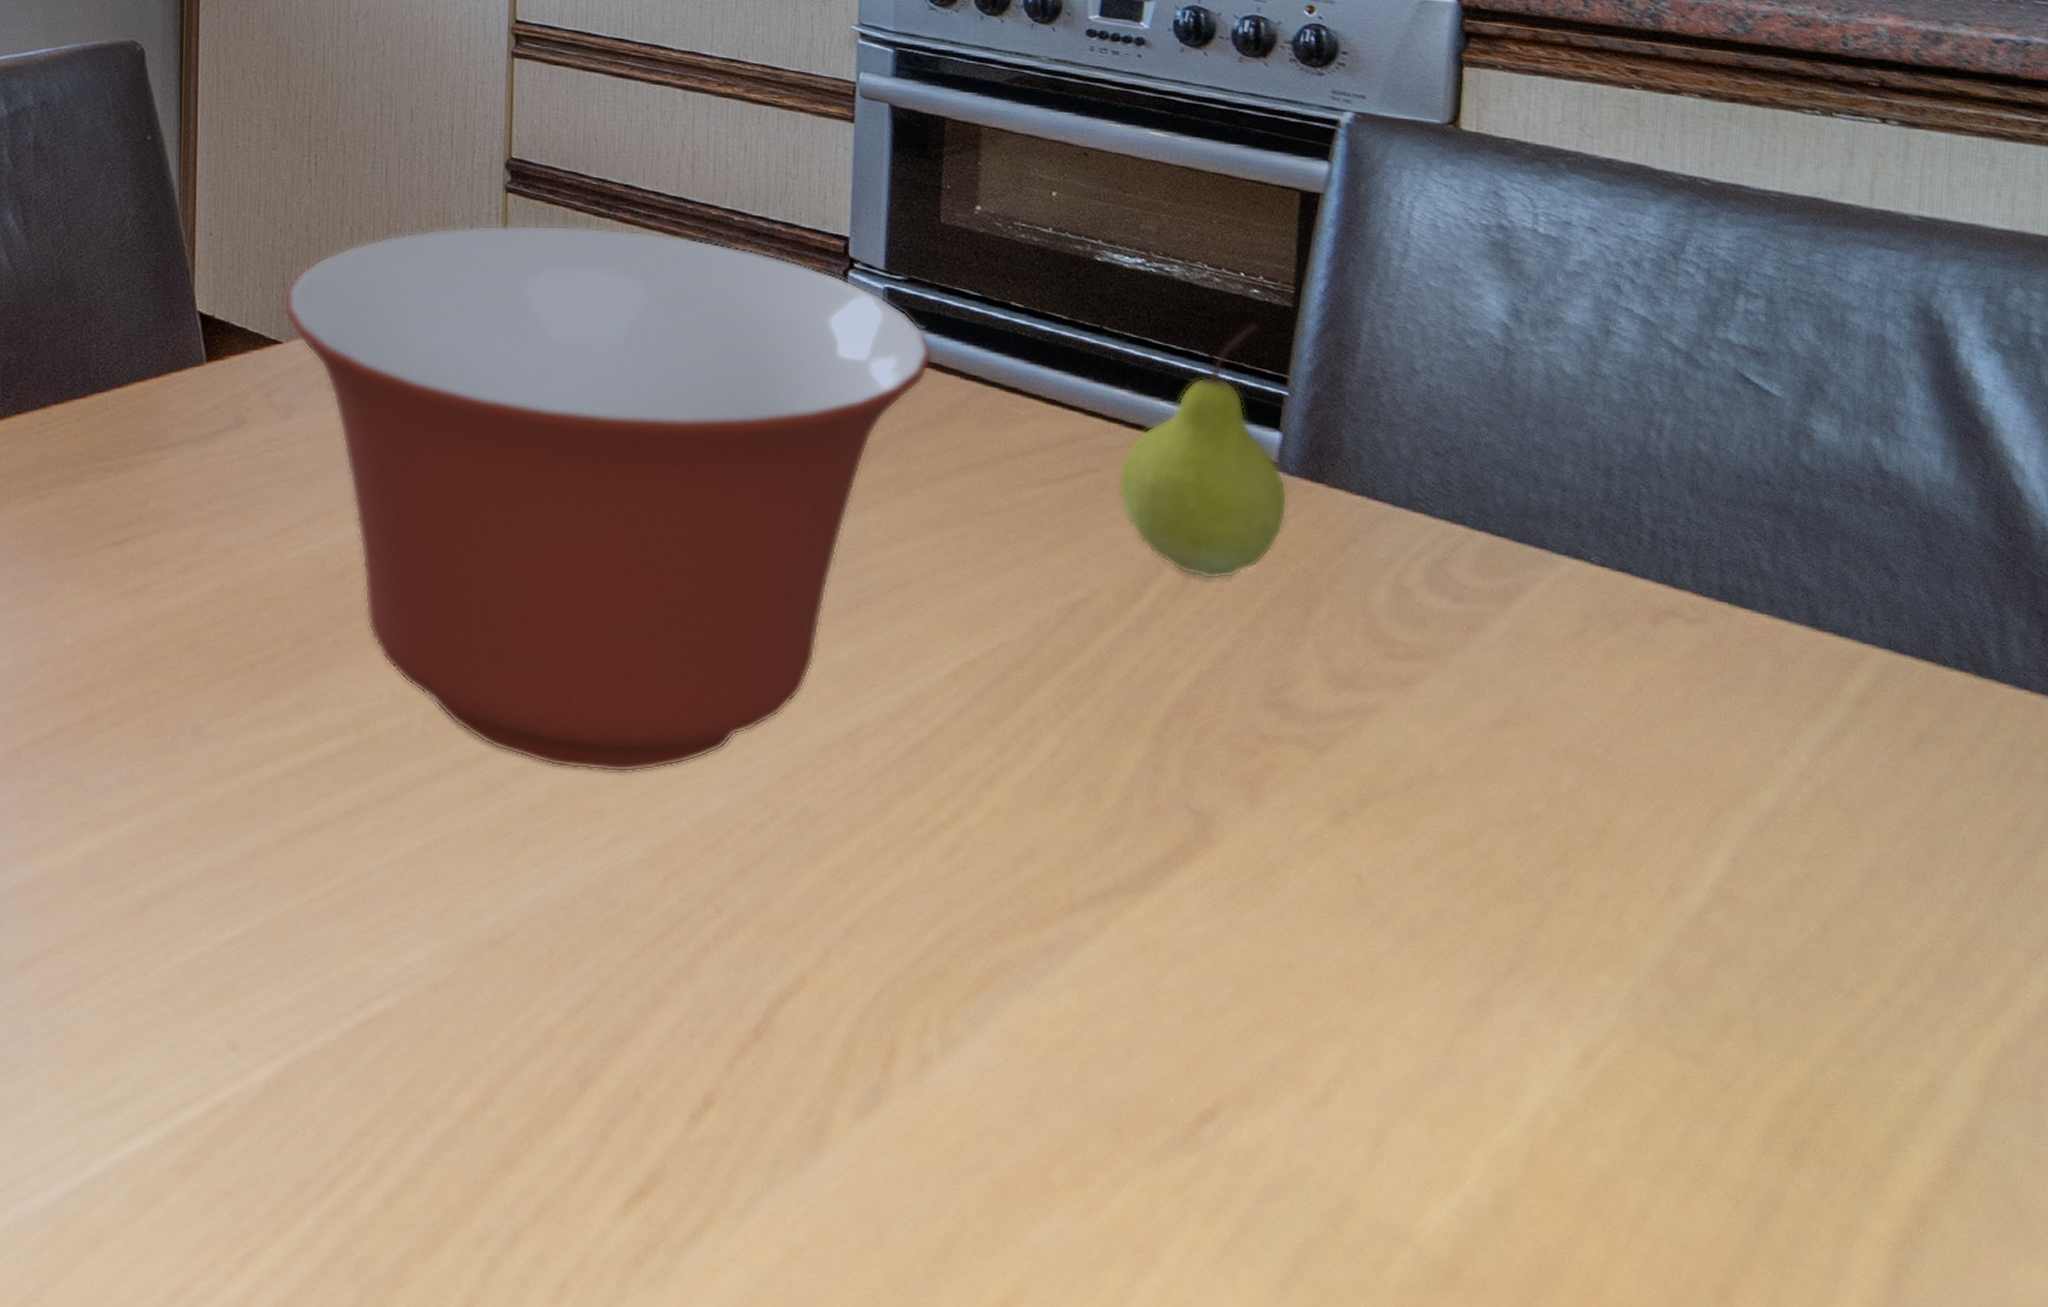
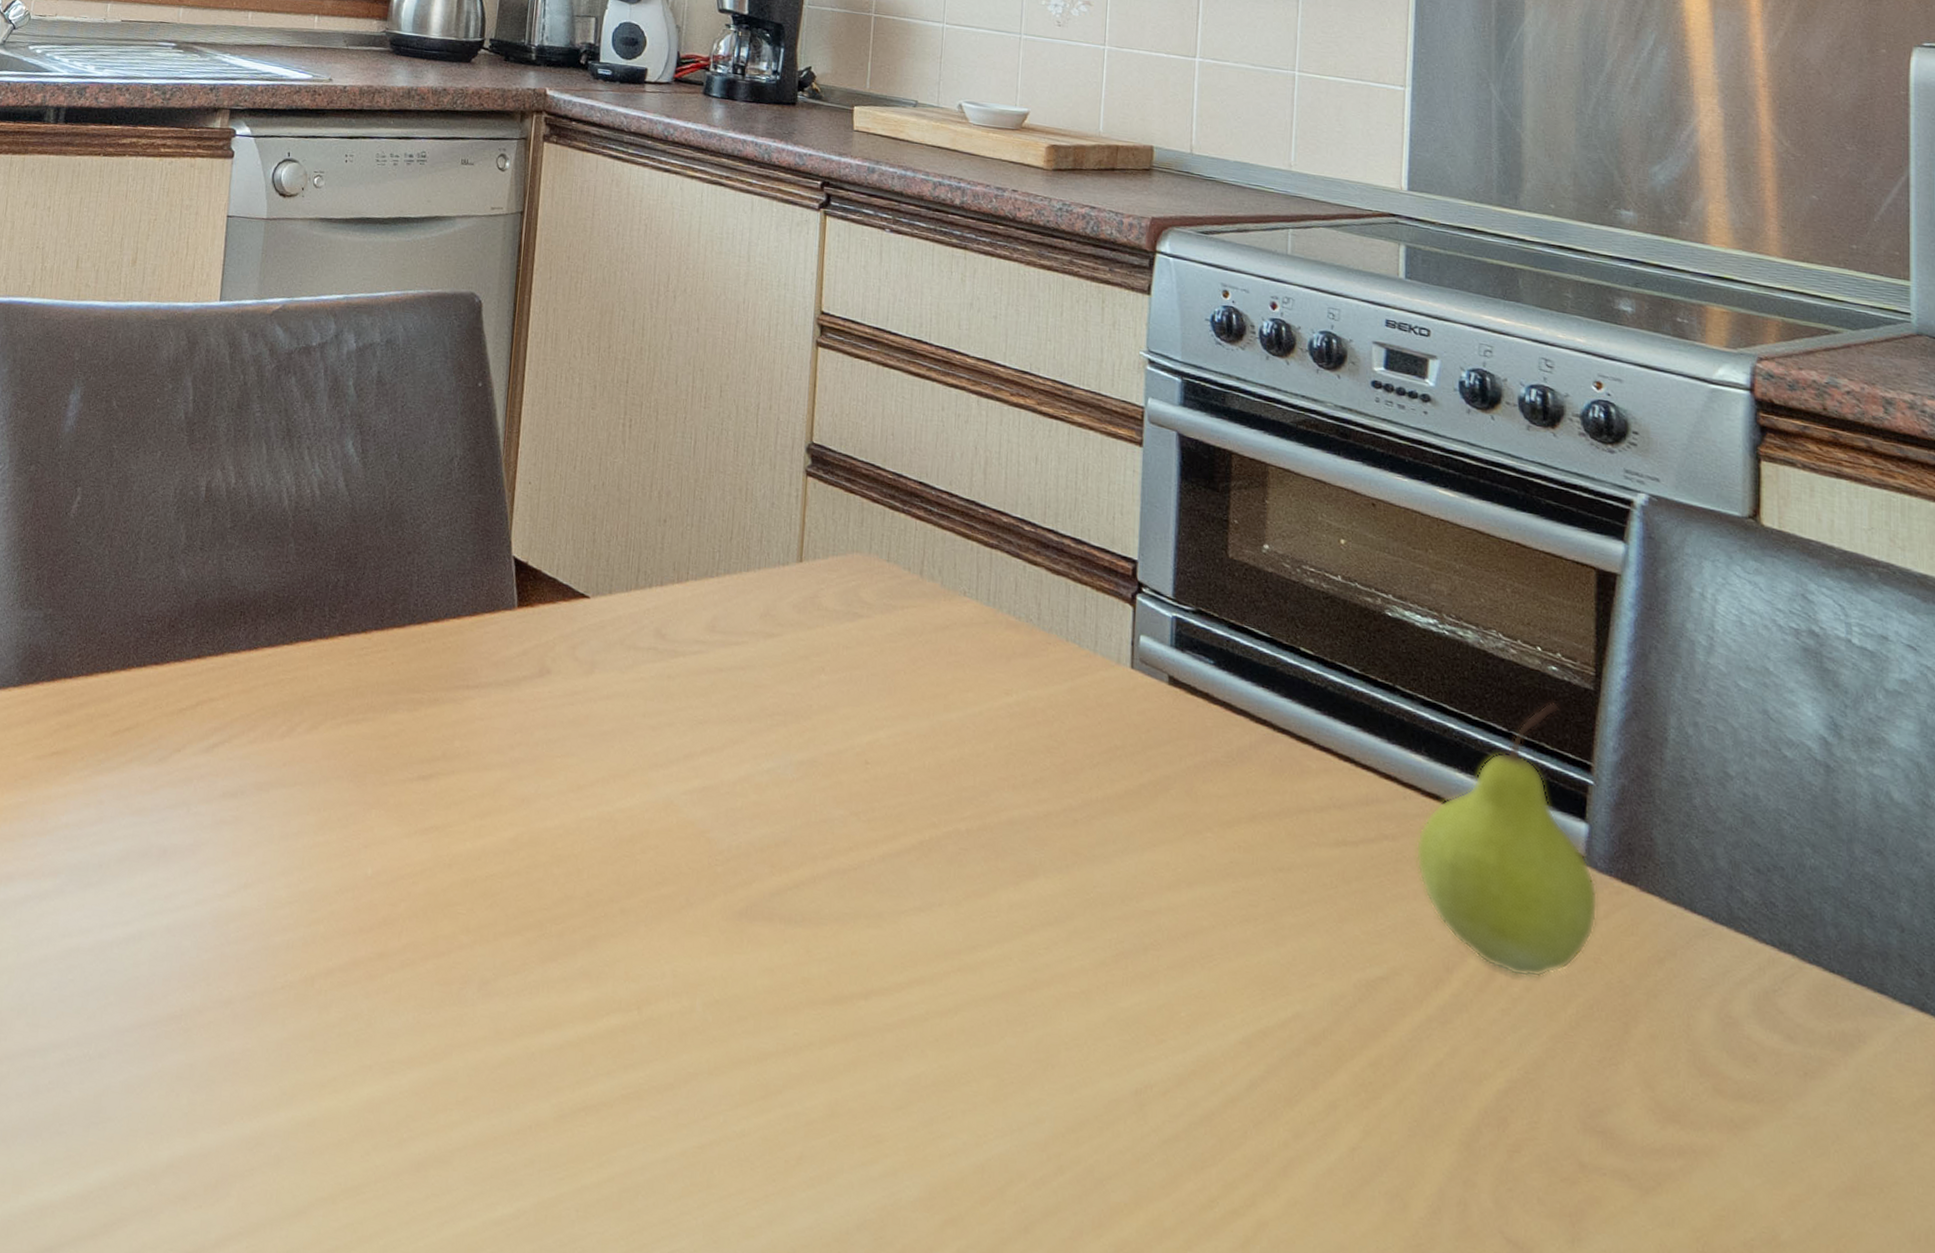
mixing bowl: present [283,224,933,772] -> none [592,503,1221,1099]

